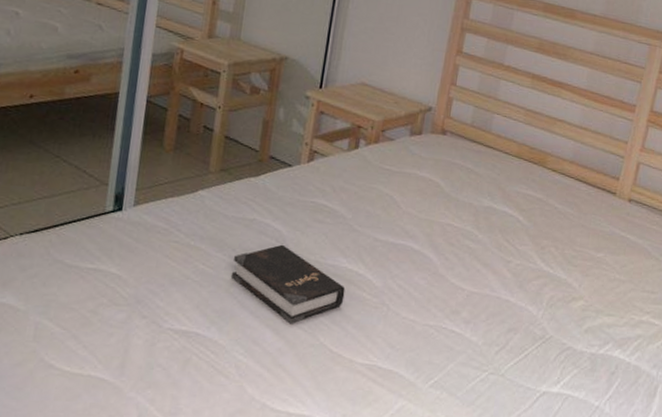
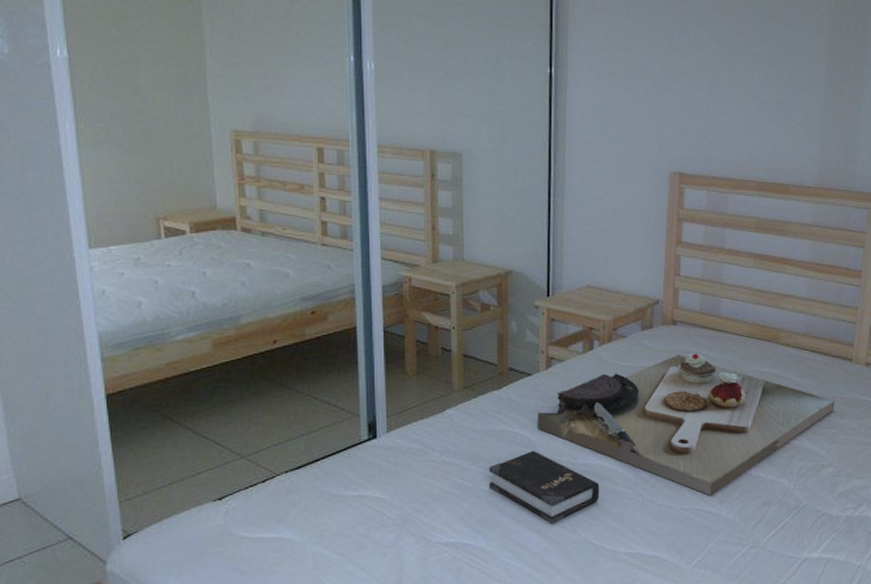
decorative tray: none [290,164,594,315] -> present [537,353,835,496]

